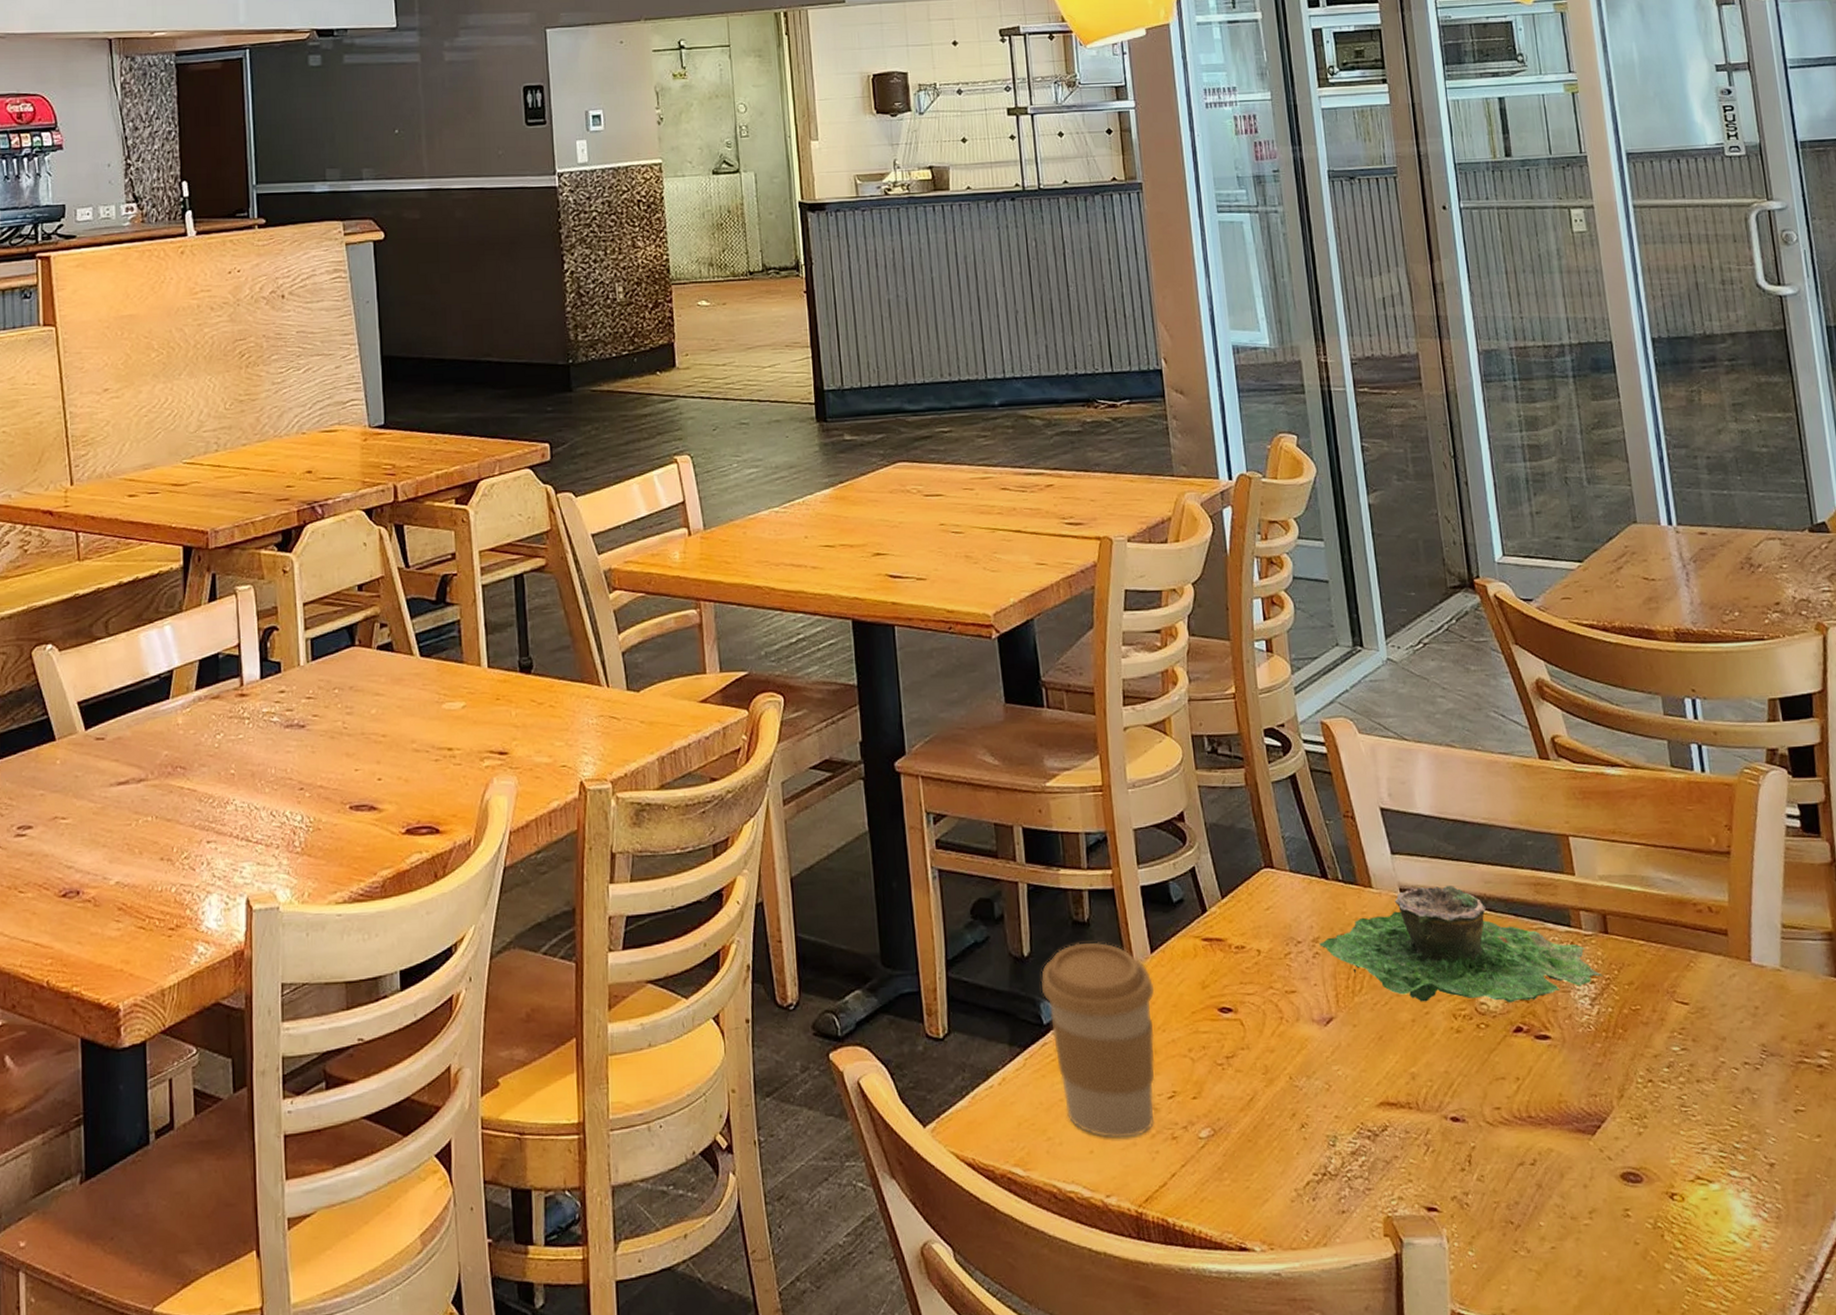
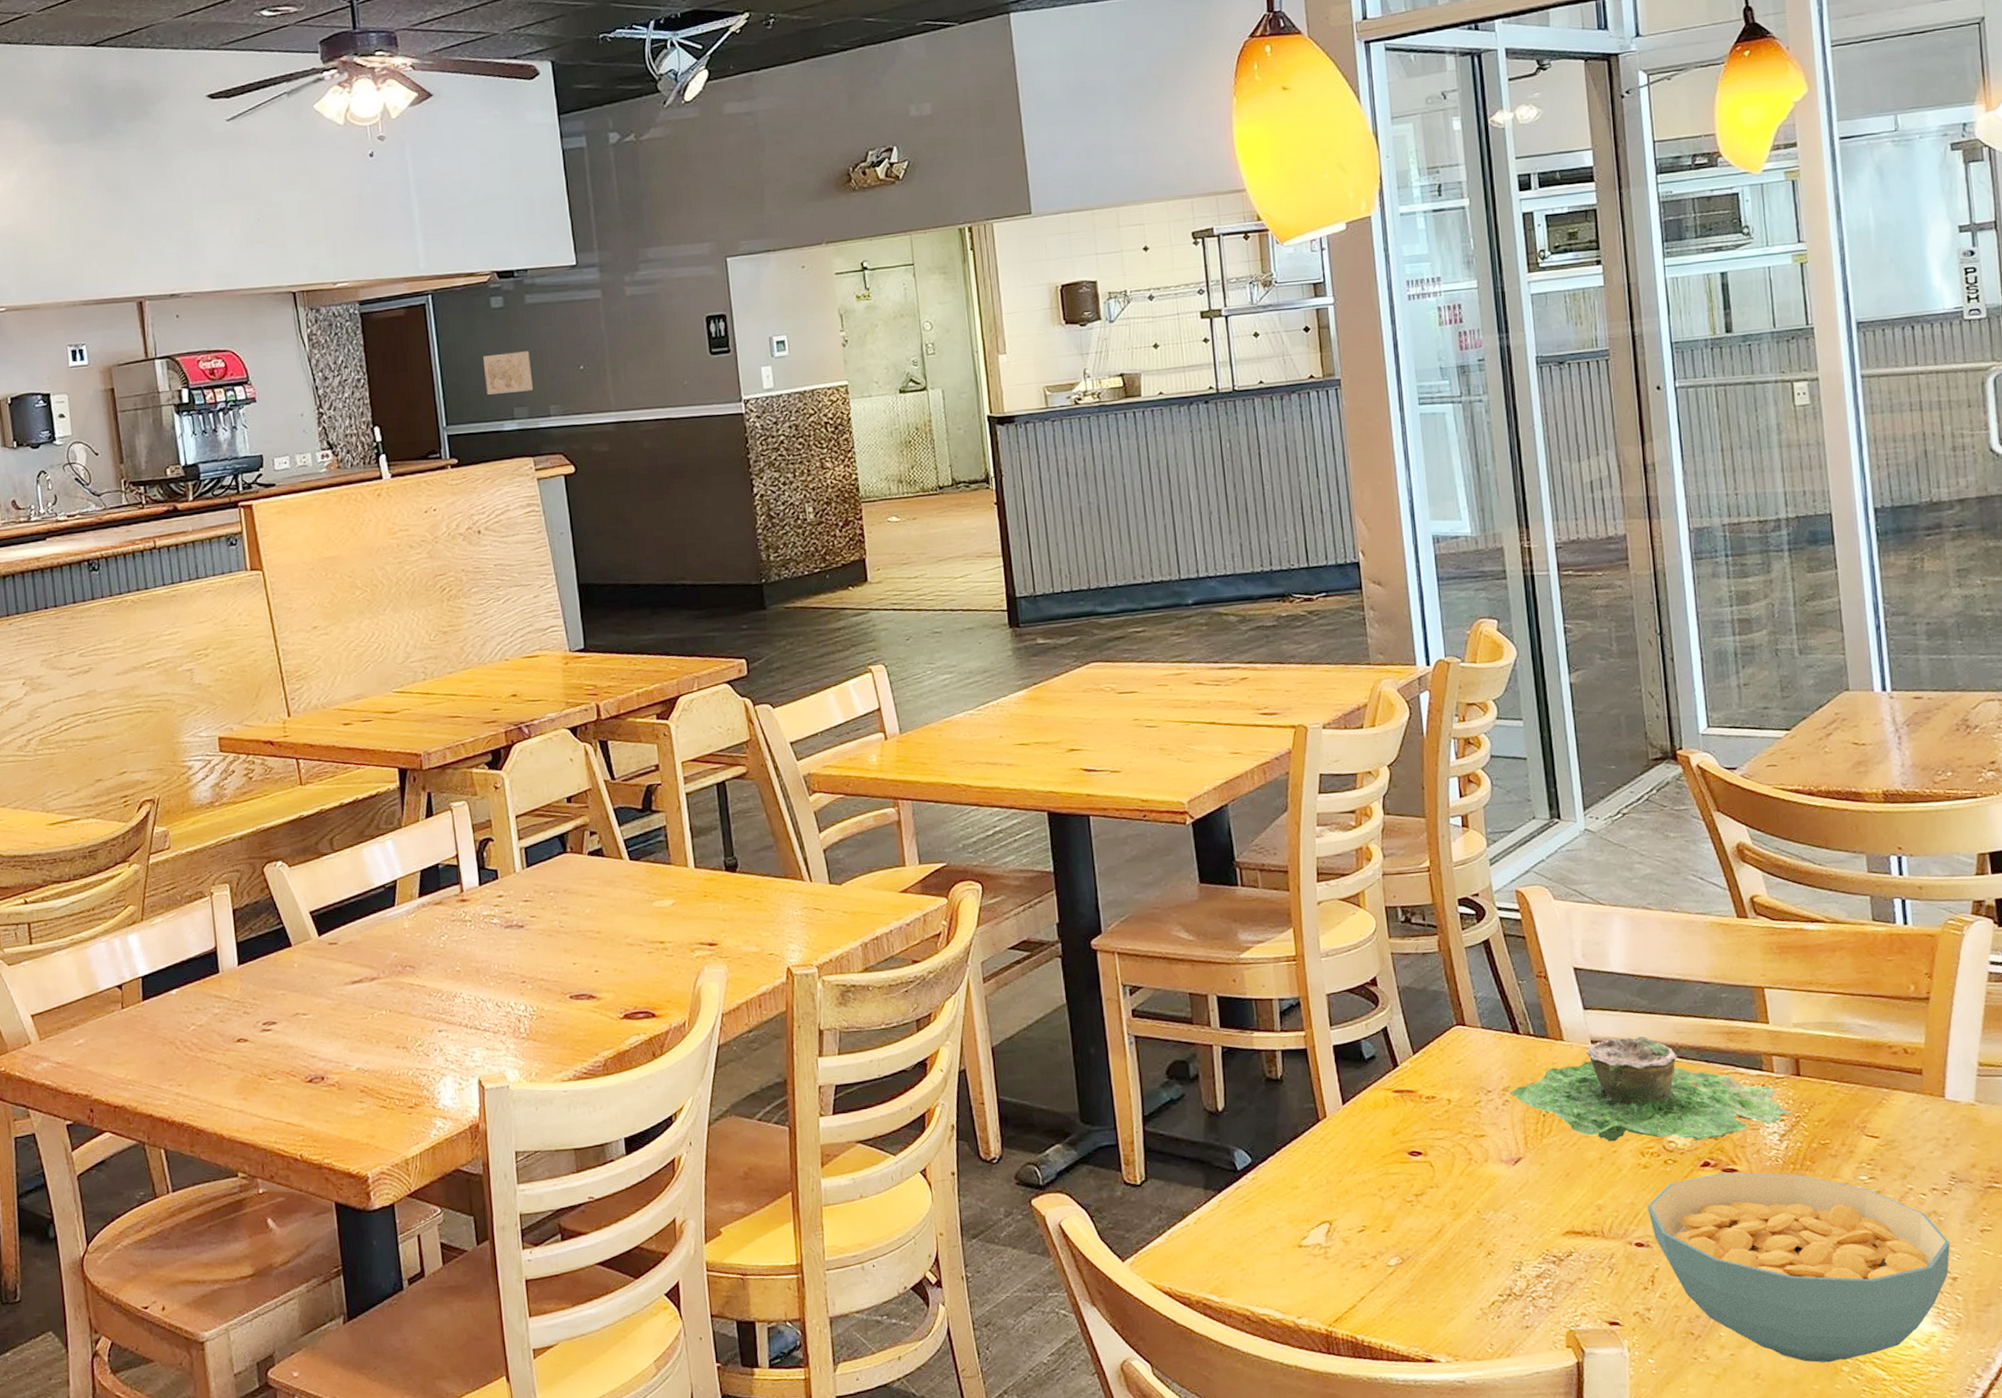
wall art: none [298,111,346,154] -> present [483,351,533,395]
coffee cup: present [1041,942,1155,1139] -> none [1235,1096,1346,1268]
cereal bowl: none [1461,1039,1766,1259] -> present [1647,1172,1951,1363]

